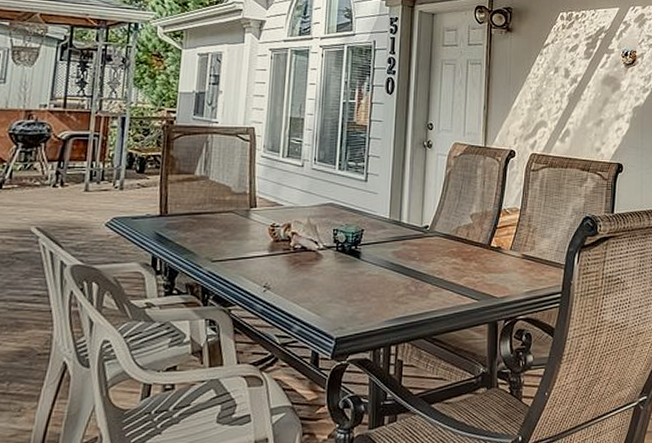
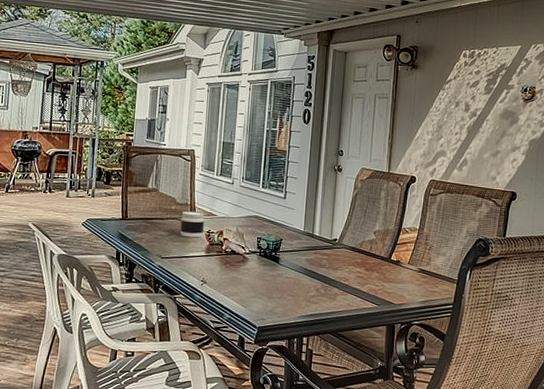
jar: none [236,201,268,234] -> present [180,211,205,238]

